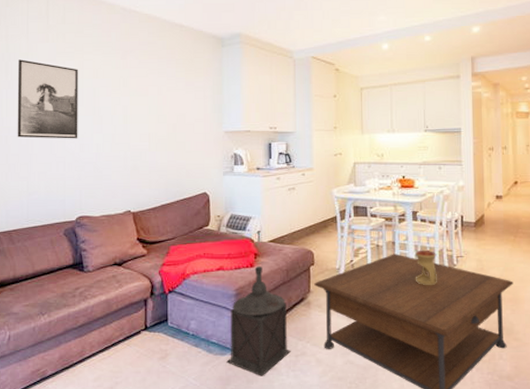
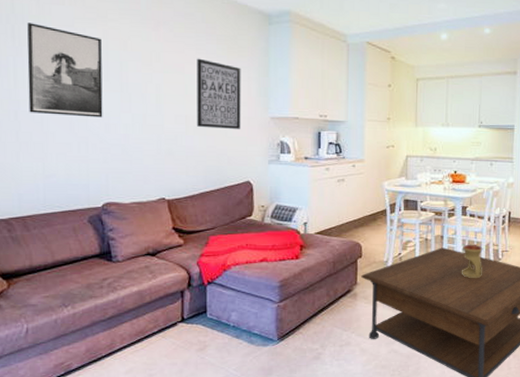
wall art: none [158,81,198,144] -> present [197,58,241,129]
lantern: present [226,266,291,376] -> none [269,258,335,366]

